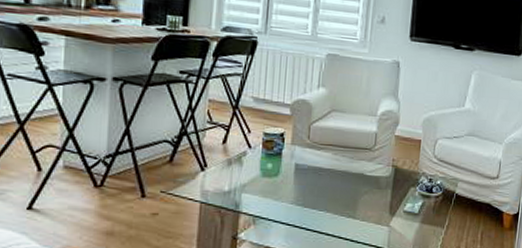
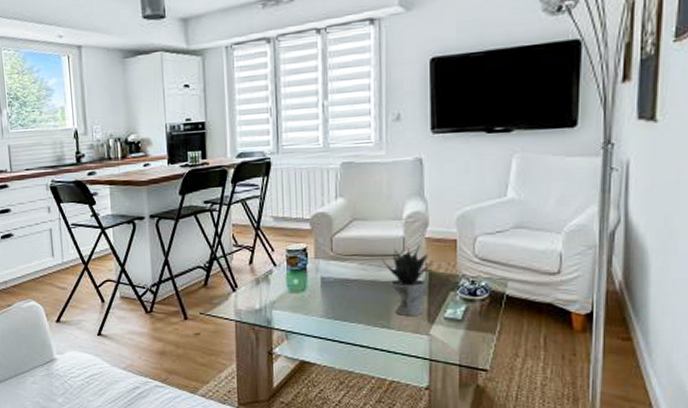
potted plant: none [354,140,399,207] -> present [381,243,433,316]

